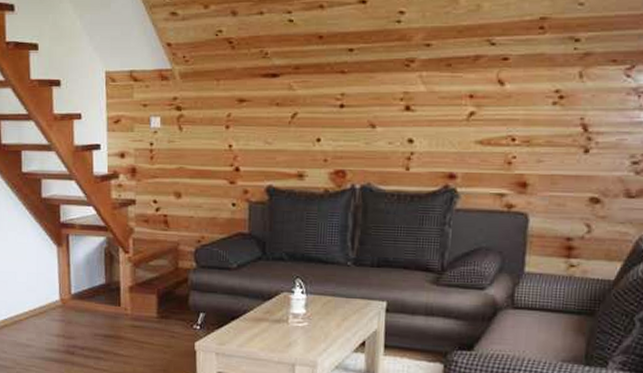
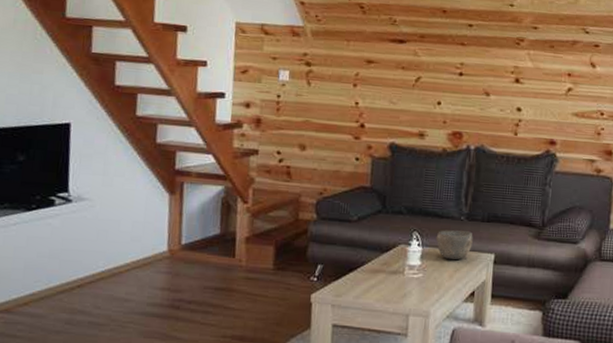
bowl: none [320,276,362,309] -> present [435,230,473,260]

